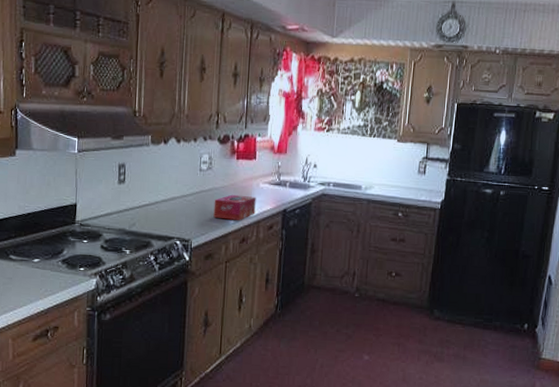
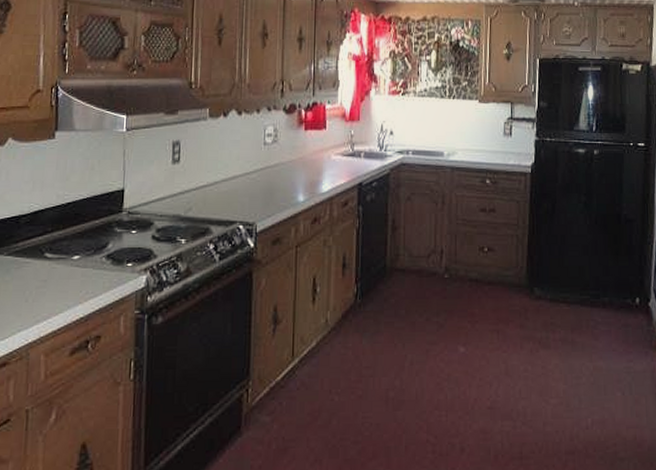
tissue box: present [213,194,256,220] -> none [280,169,328,198]

